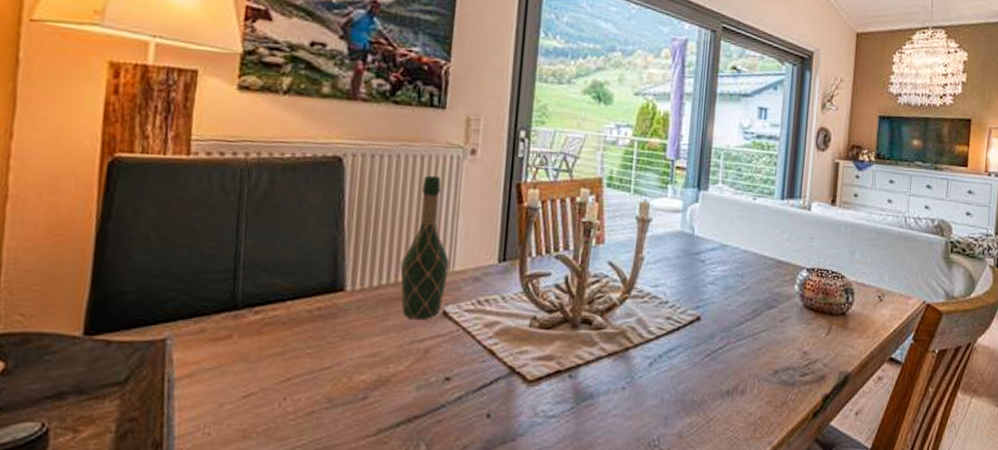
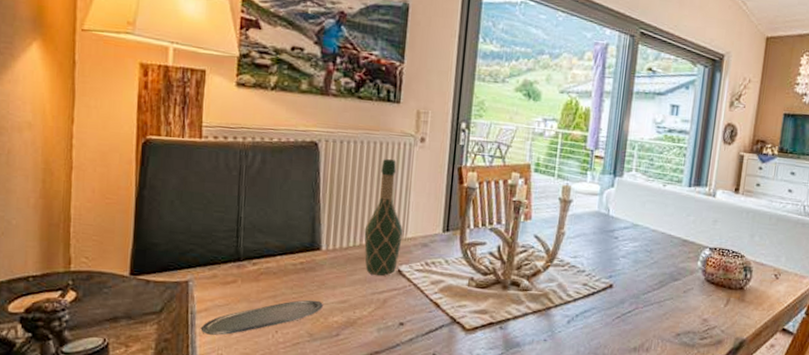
oval tray: none [180,355,347,408] -> present [200,299,323,335]

